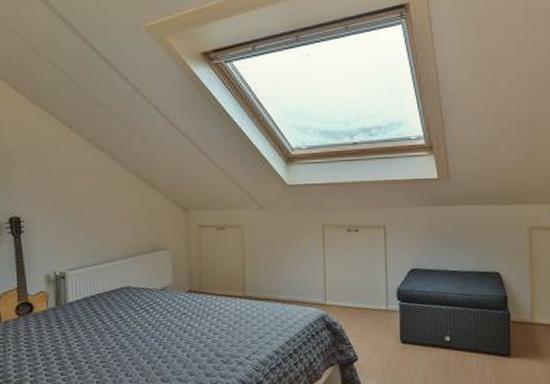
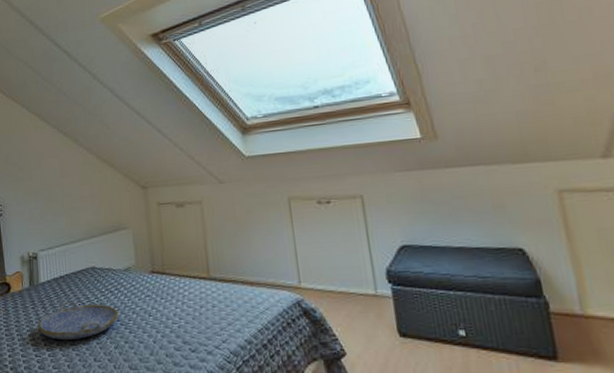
serving tray: none [65,319,153,358] -> present [38,300,119,340]

